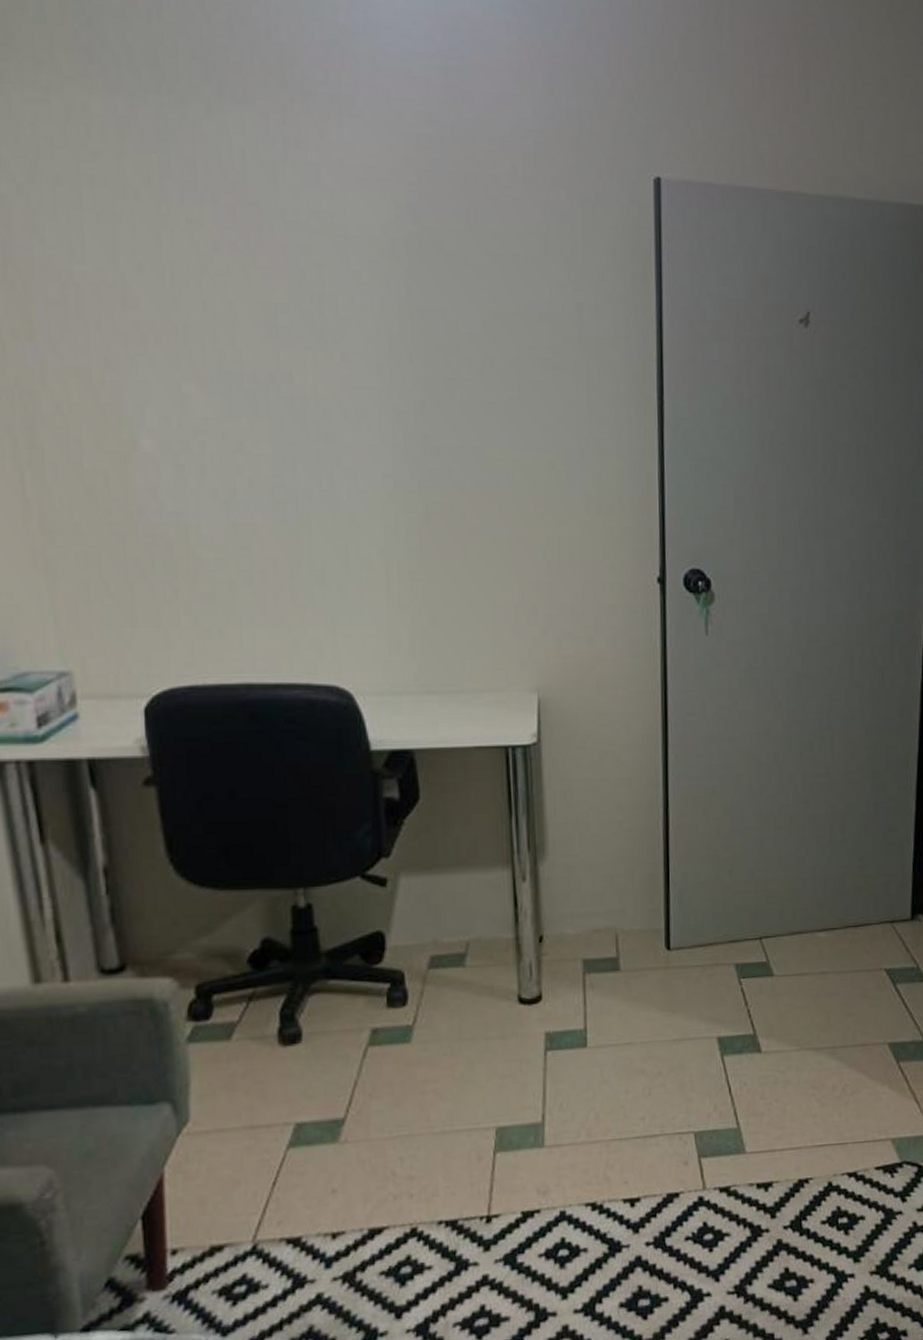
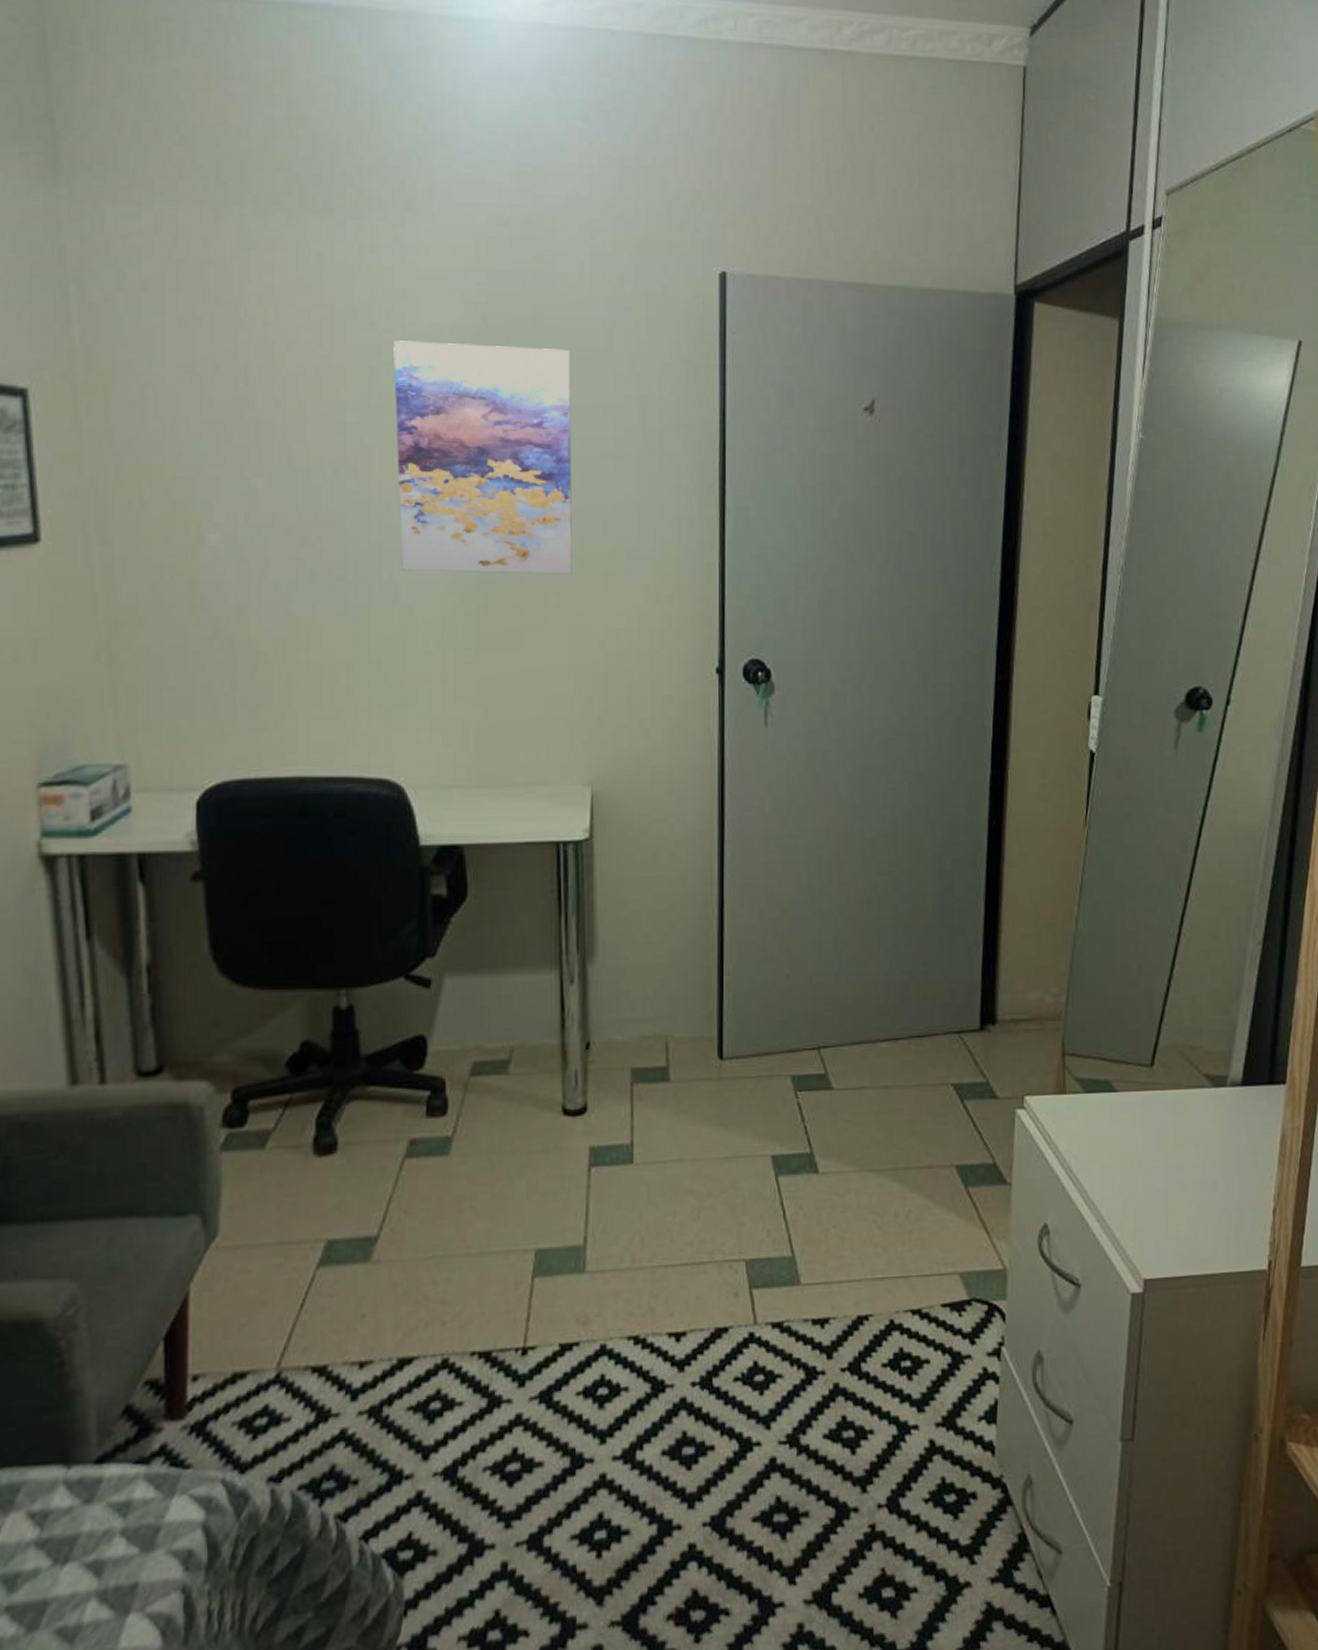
wall art: none [323,241,513,484] -> present [394,340,572,574]

